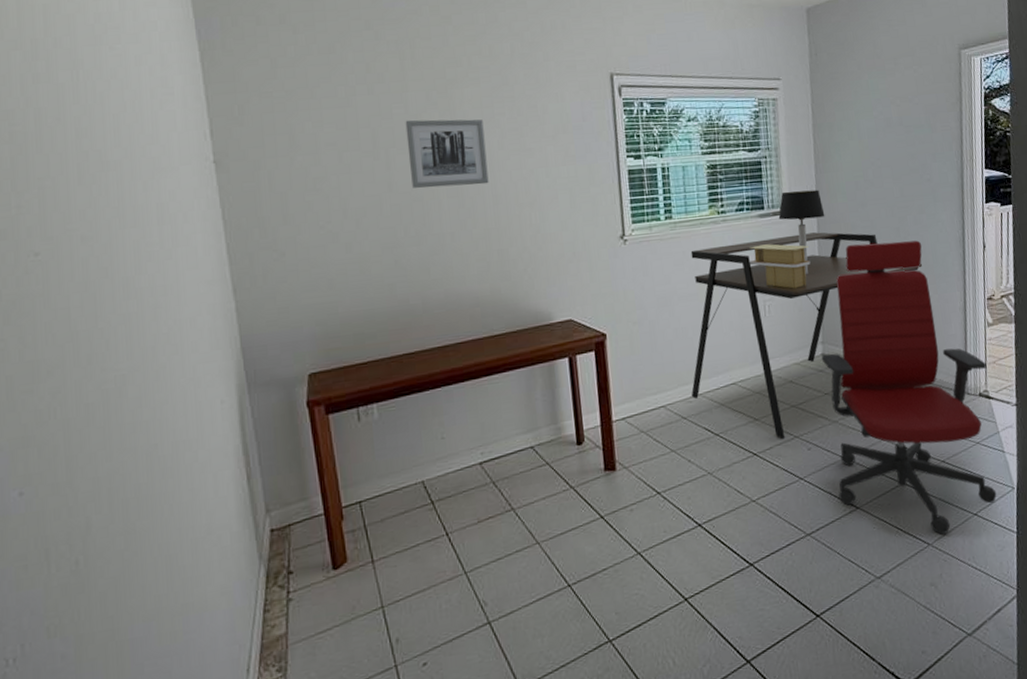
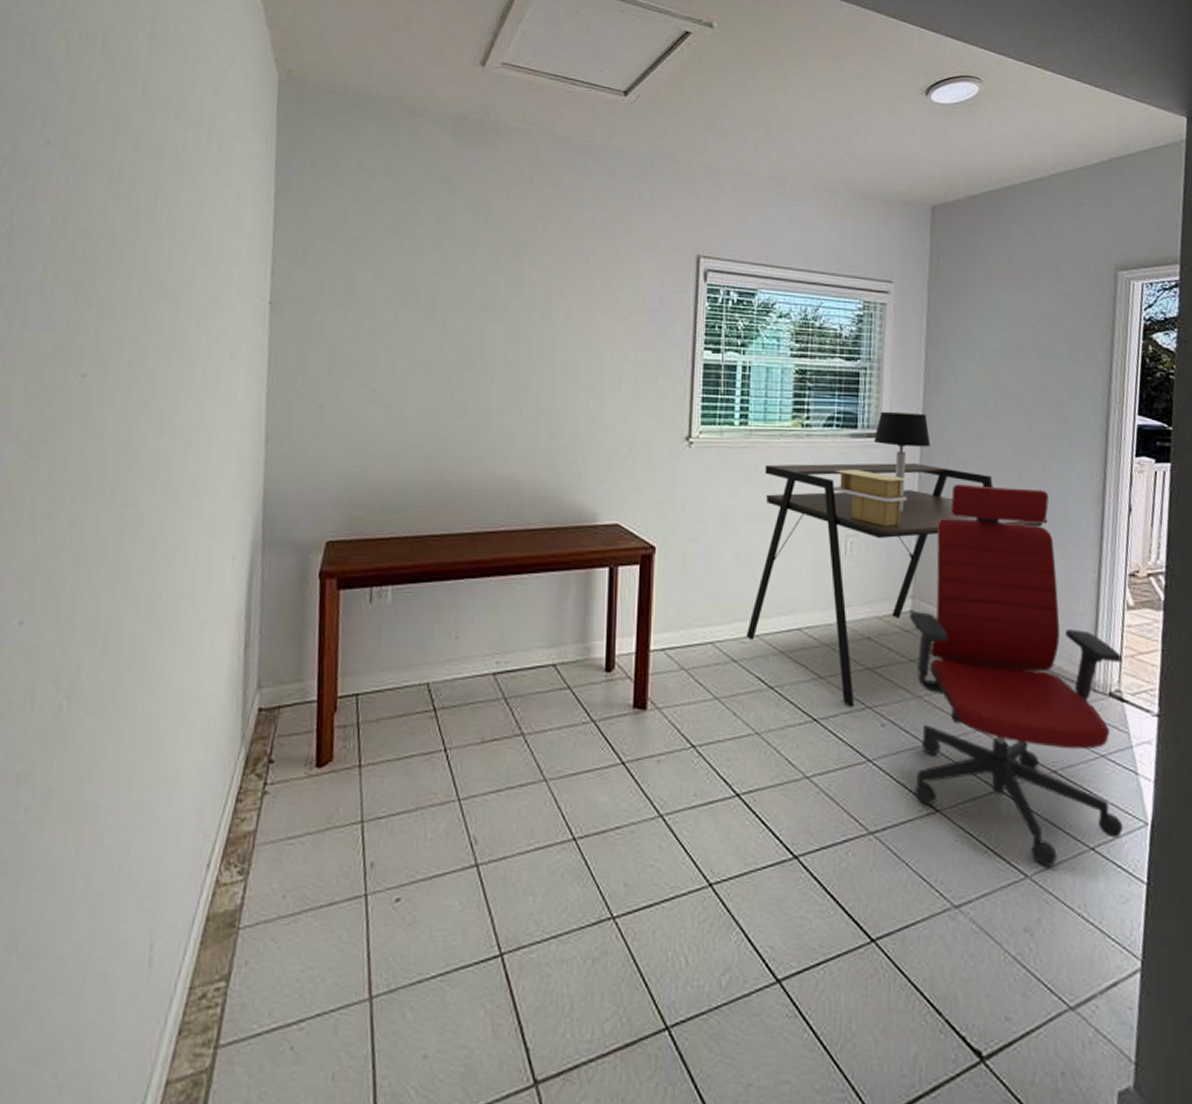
wall art: present [405,119,489,188] -> none [466,281,551,360]

